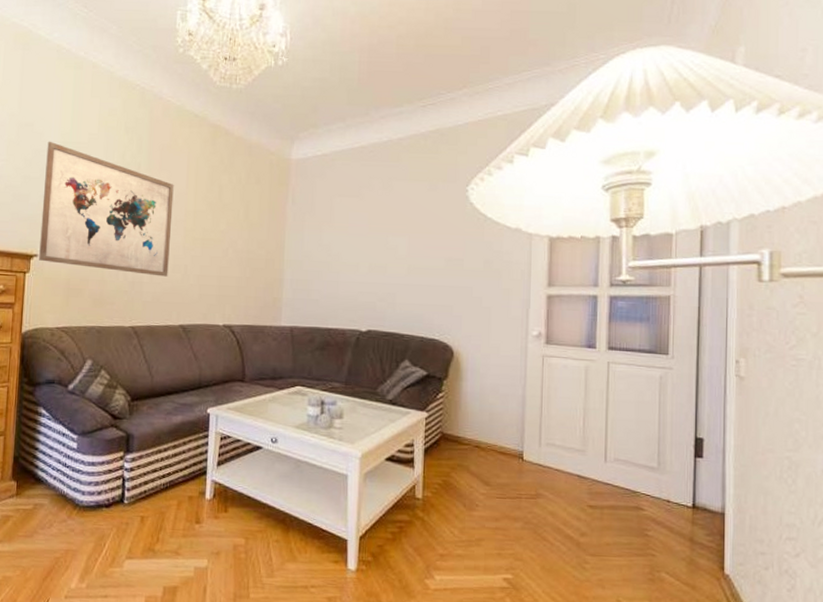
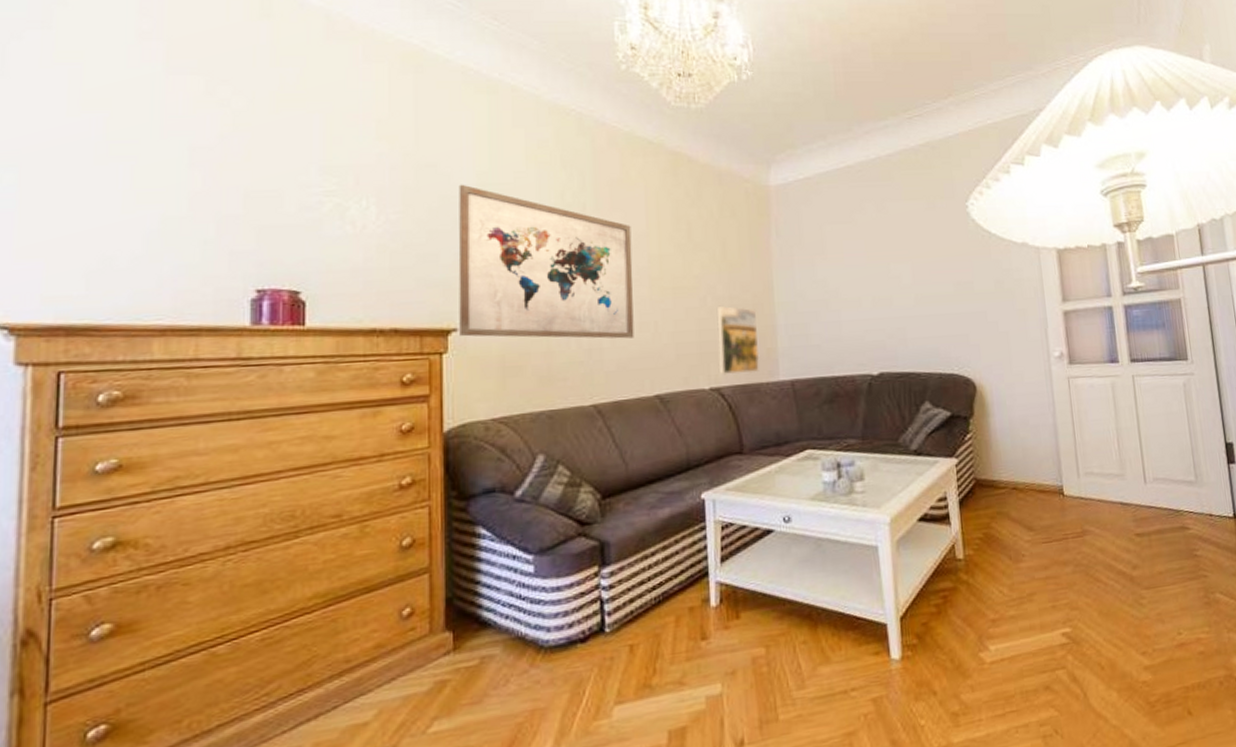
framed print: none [232,257,269,317] -> present [717,305,760,376]

